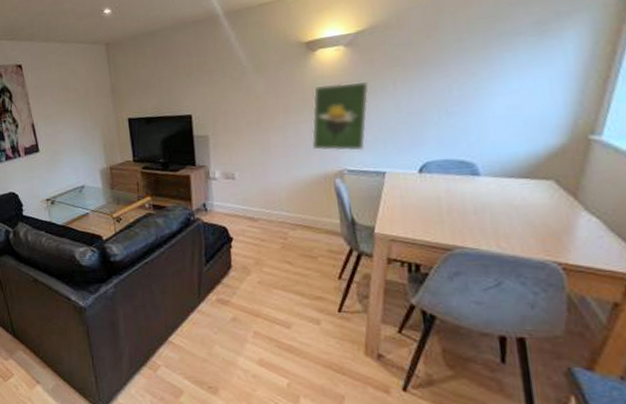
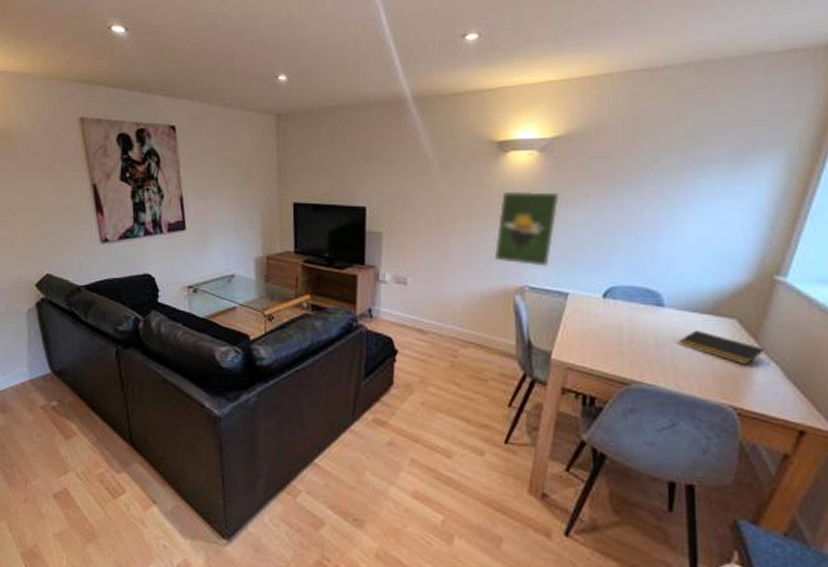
notepad: none [497,193,585,223] -> present [679,329,765,365]

